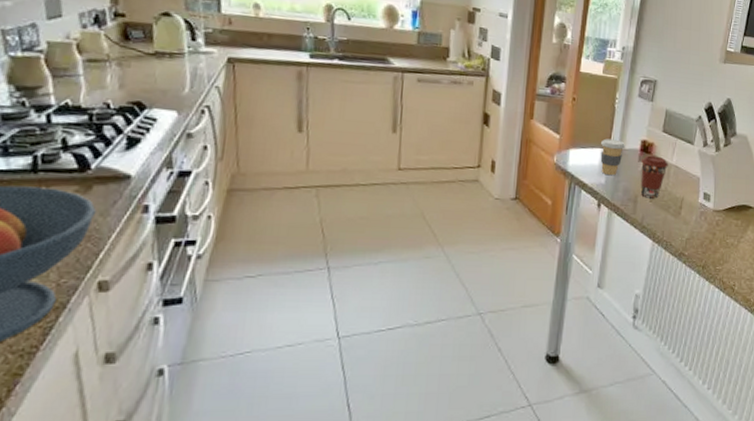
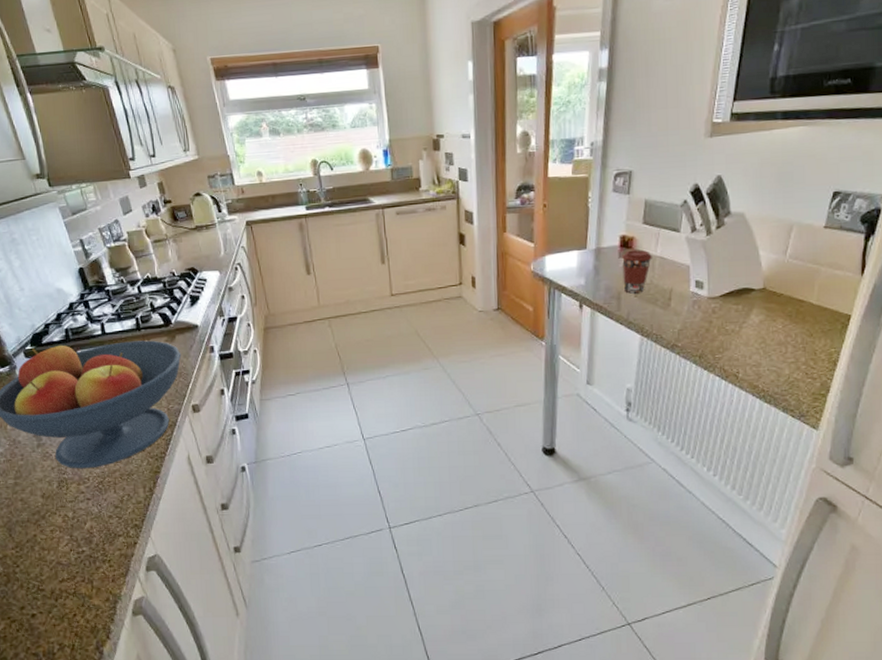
coffee cup: present [600,138,626,176] -> none [577,239,604,276]

